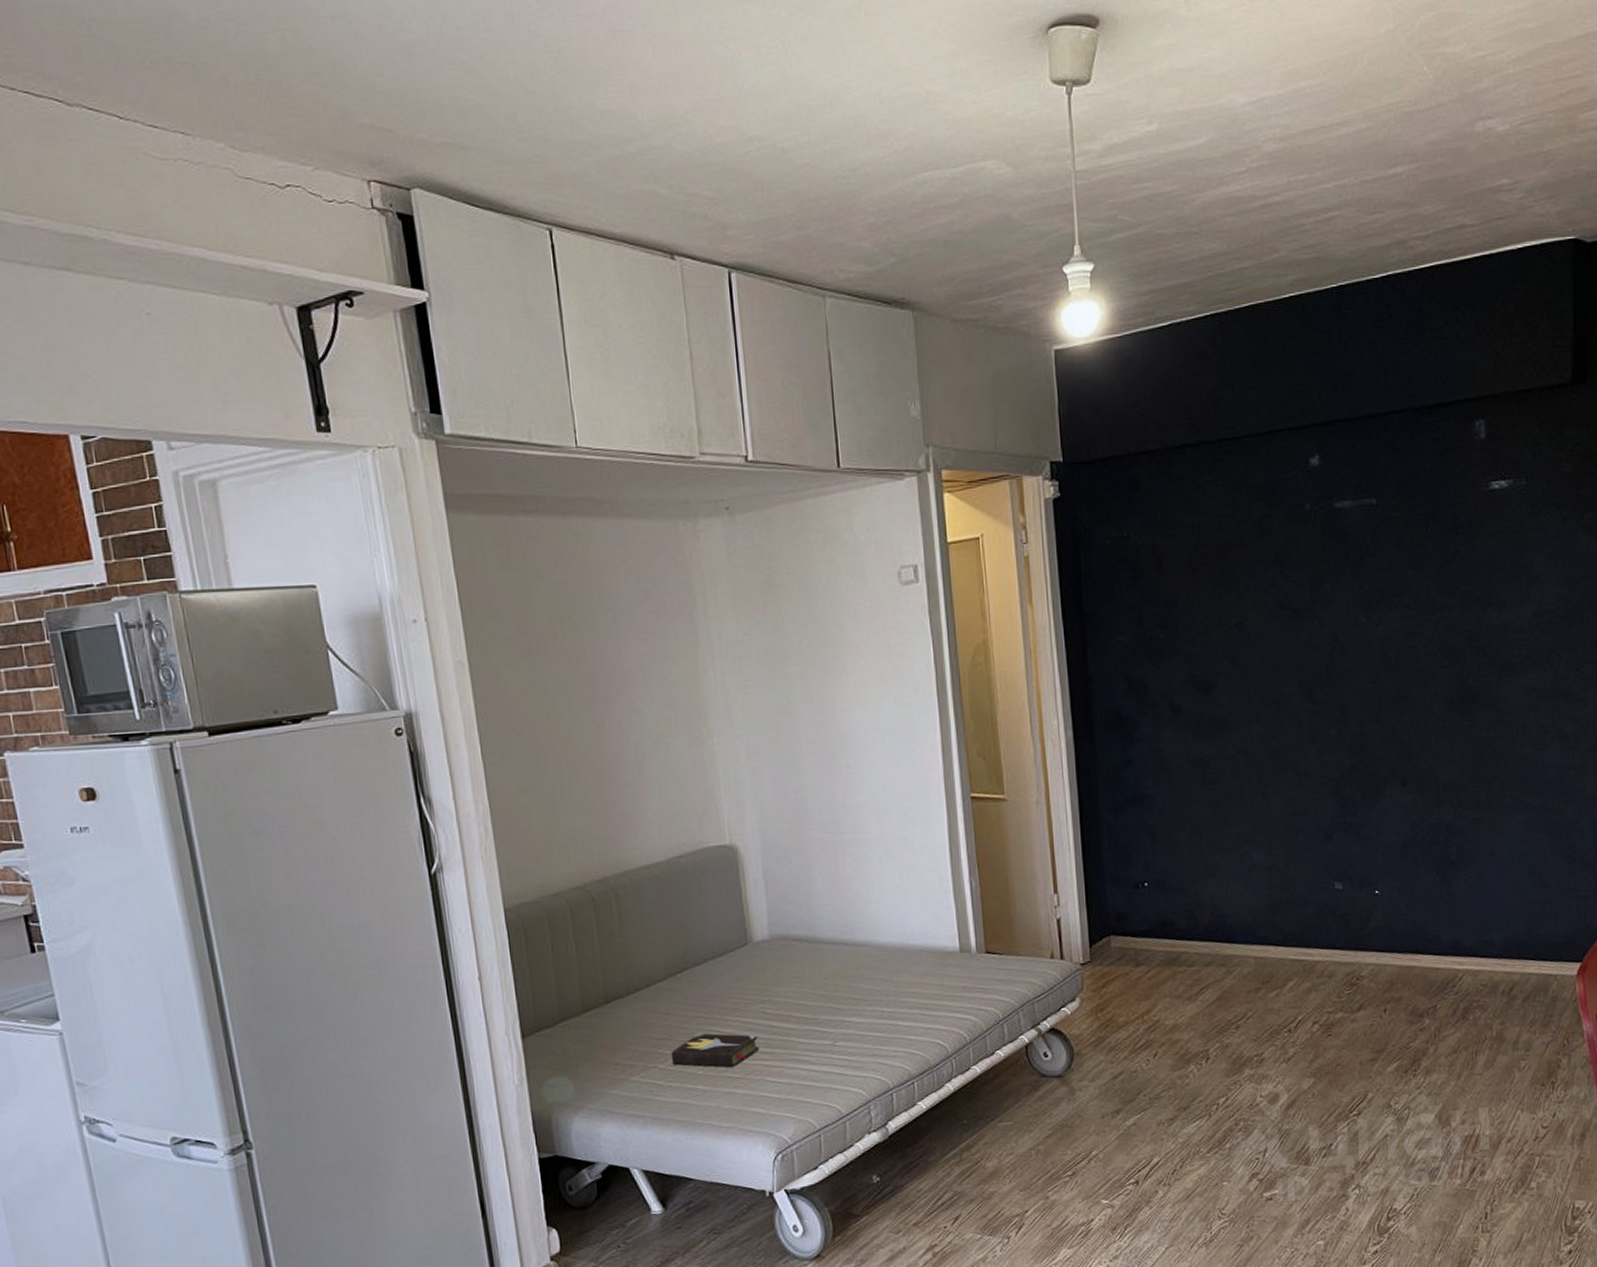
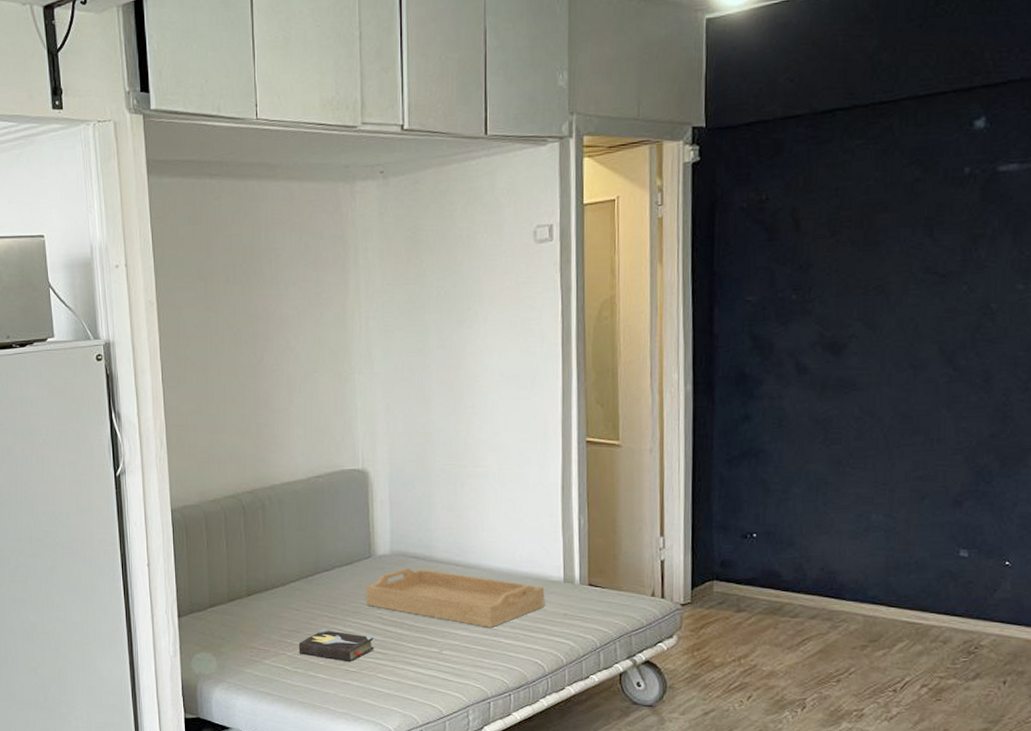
serving tray: none [745,952,942,1011] -> present [366,567,545,628]

